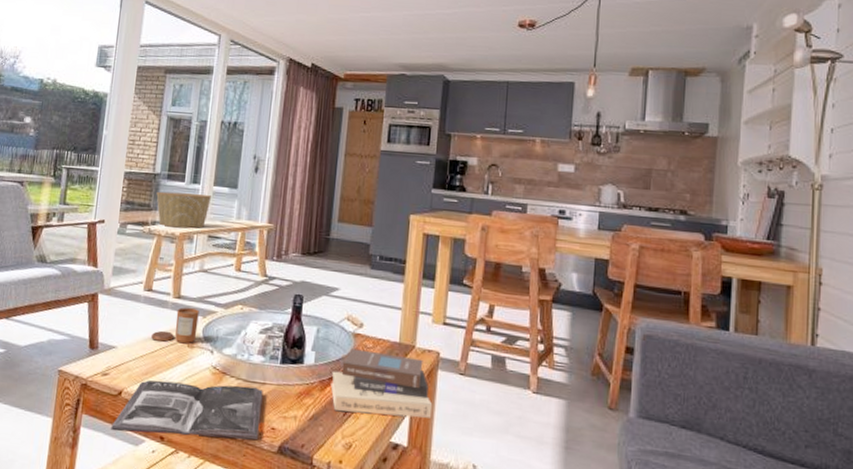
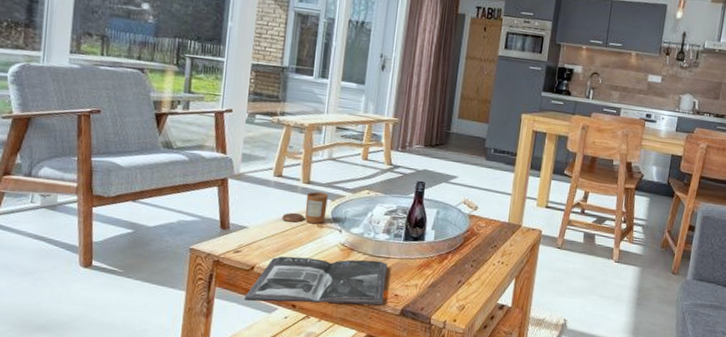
basket: present [156,191,212,229] -> none [285,84,340,120]
books: present [330,348,433,419] -> none [447,227,534,284]

